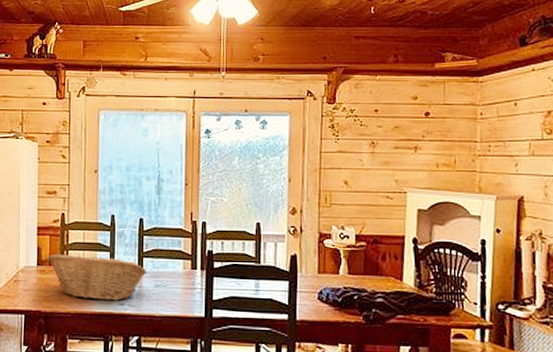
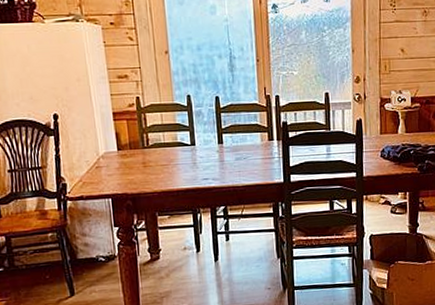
fruit basket: present [47,254,147,301] -> none [127,135,227,178]

